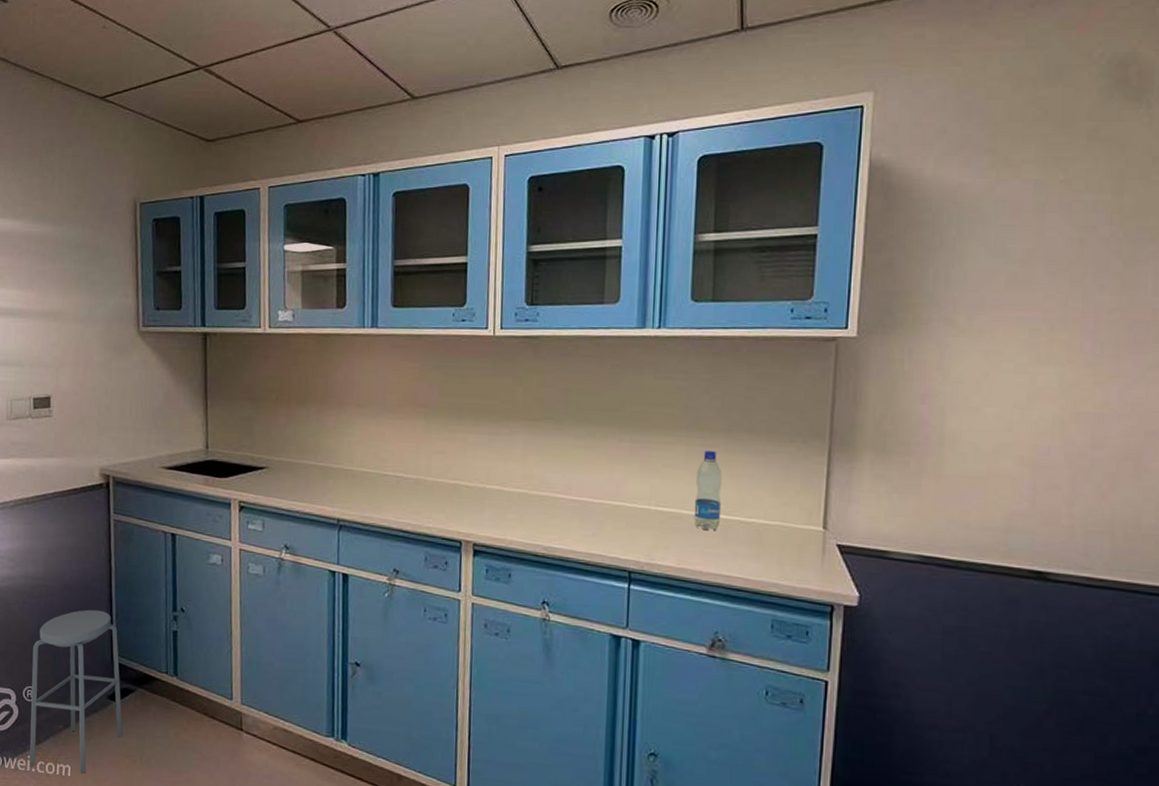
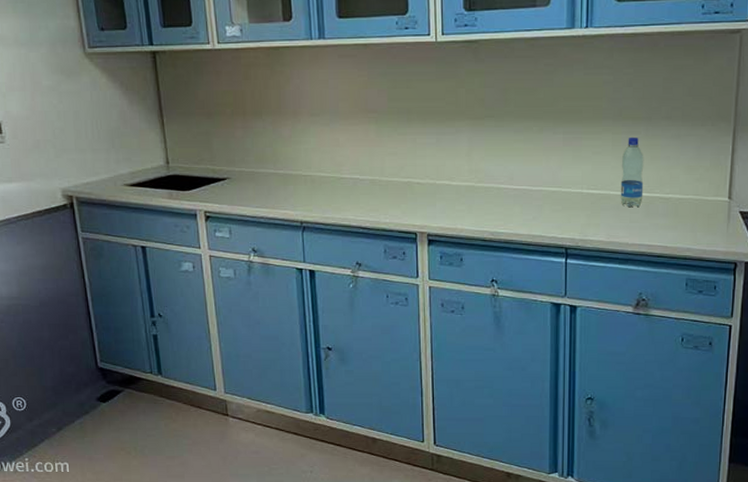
stool: present [29,609,123,773] -> none [16,323,115,468]

